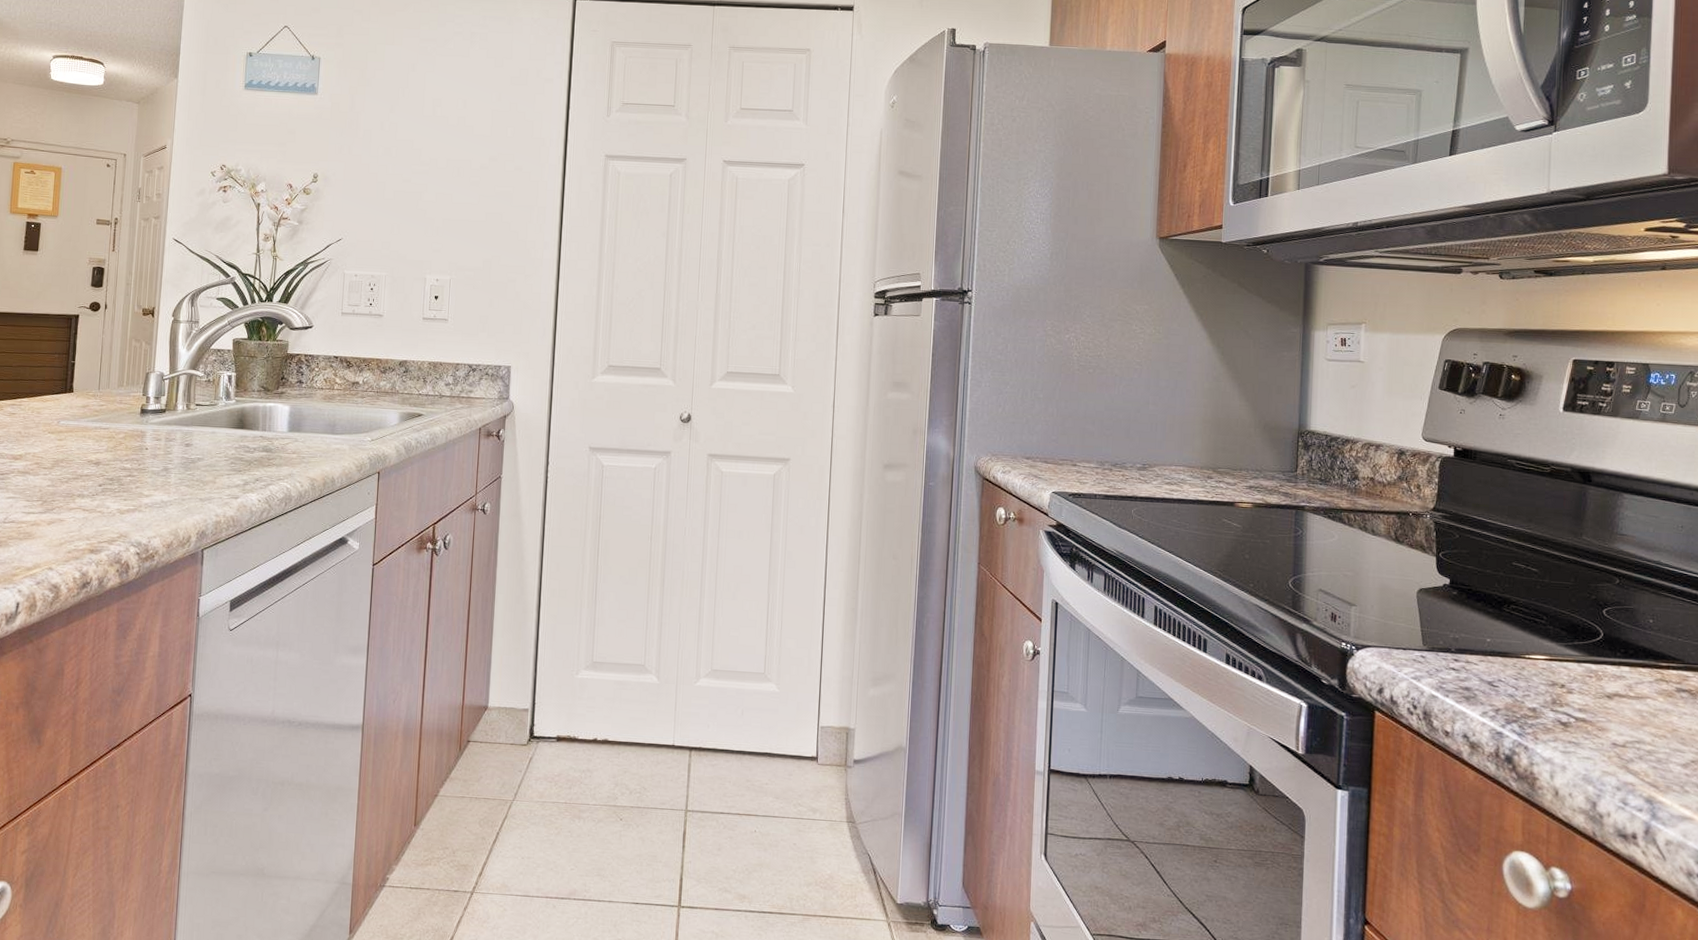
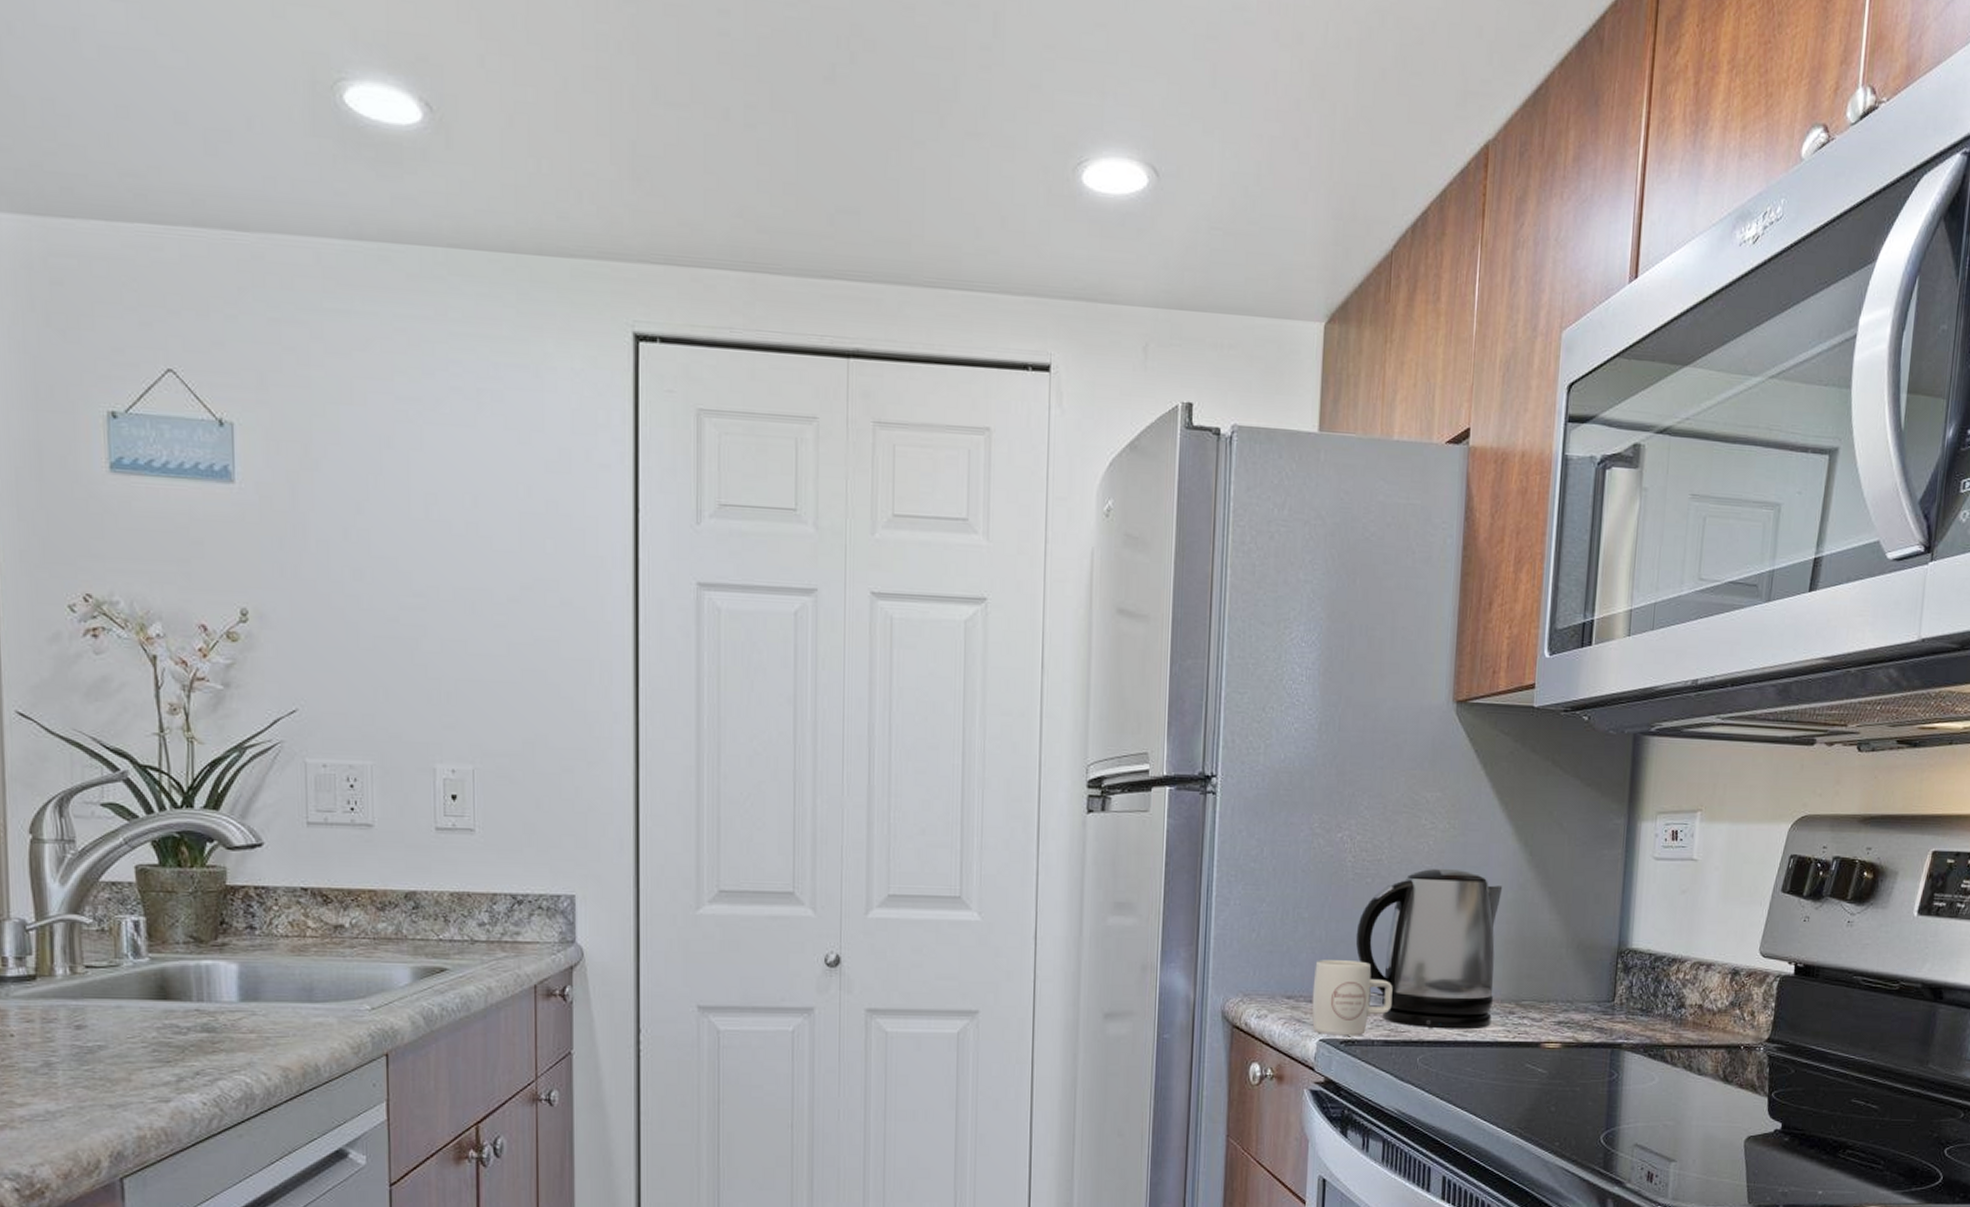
mug: none [1046,430,1111,491] -> present [1311,960,1393,1036]
kettle: none [1080,363,1200,490] -> present [1355,868,1503,1030]

